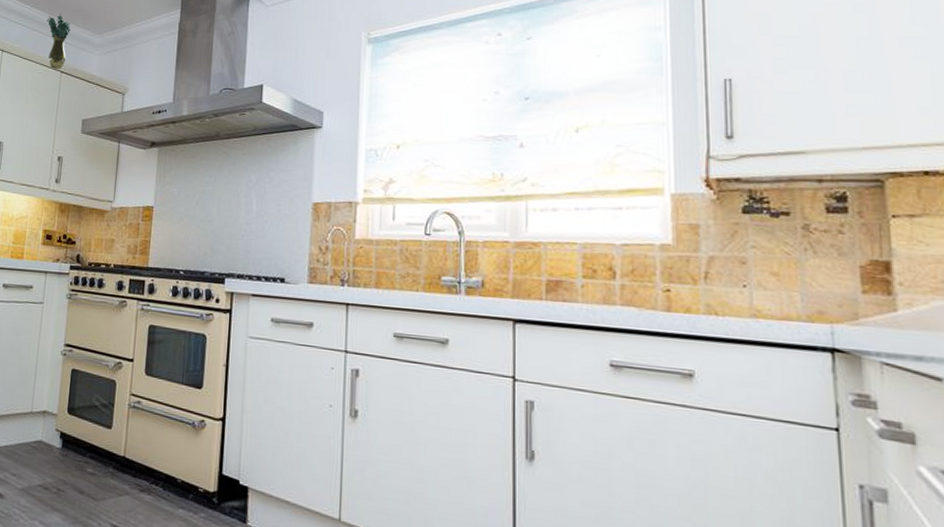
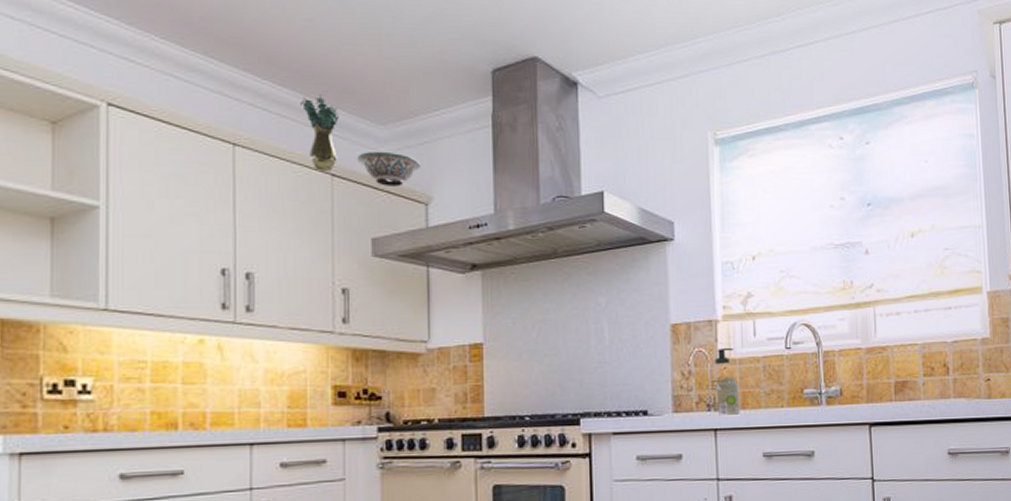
decorative bowl: none [79,54,123,81] -> present [356,151,421,187]
soap dispenser: none [344,228,374,294] -> present [709,347,740,417]

